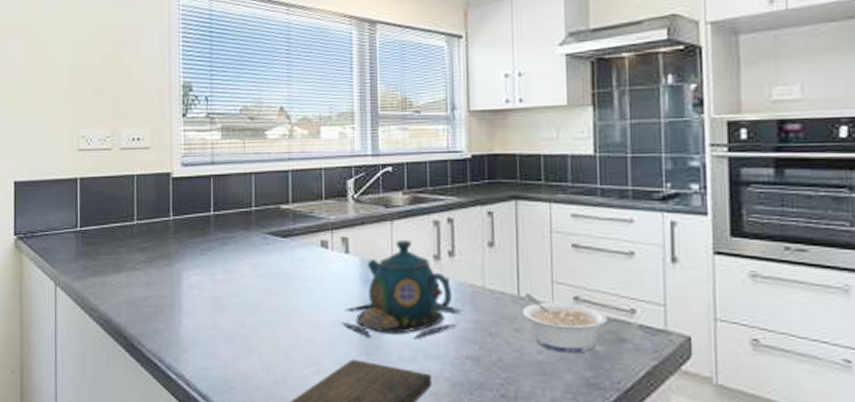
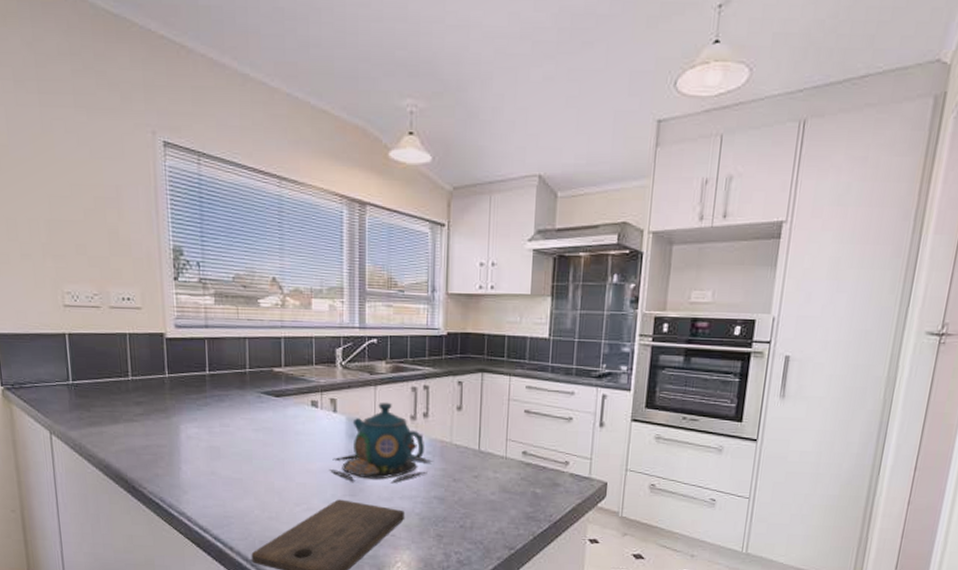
legume: present [521,294,608,353] -> none [480,448,547,494]

